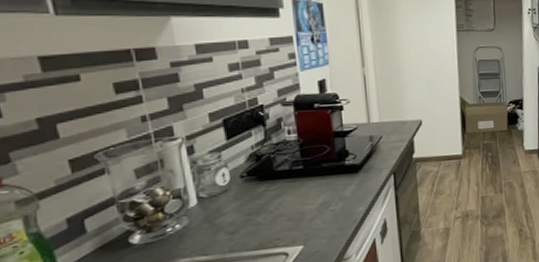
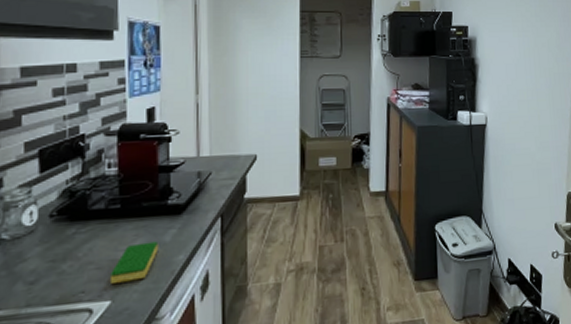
dish sponge: none [299,196,341,232] -> present [109,241,159,283]

